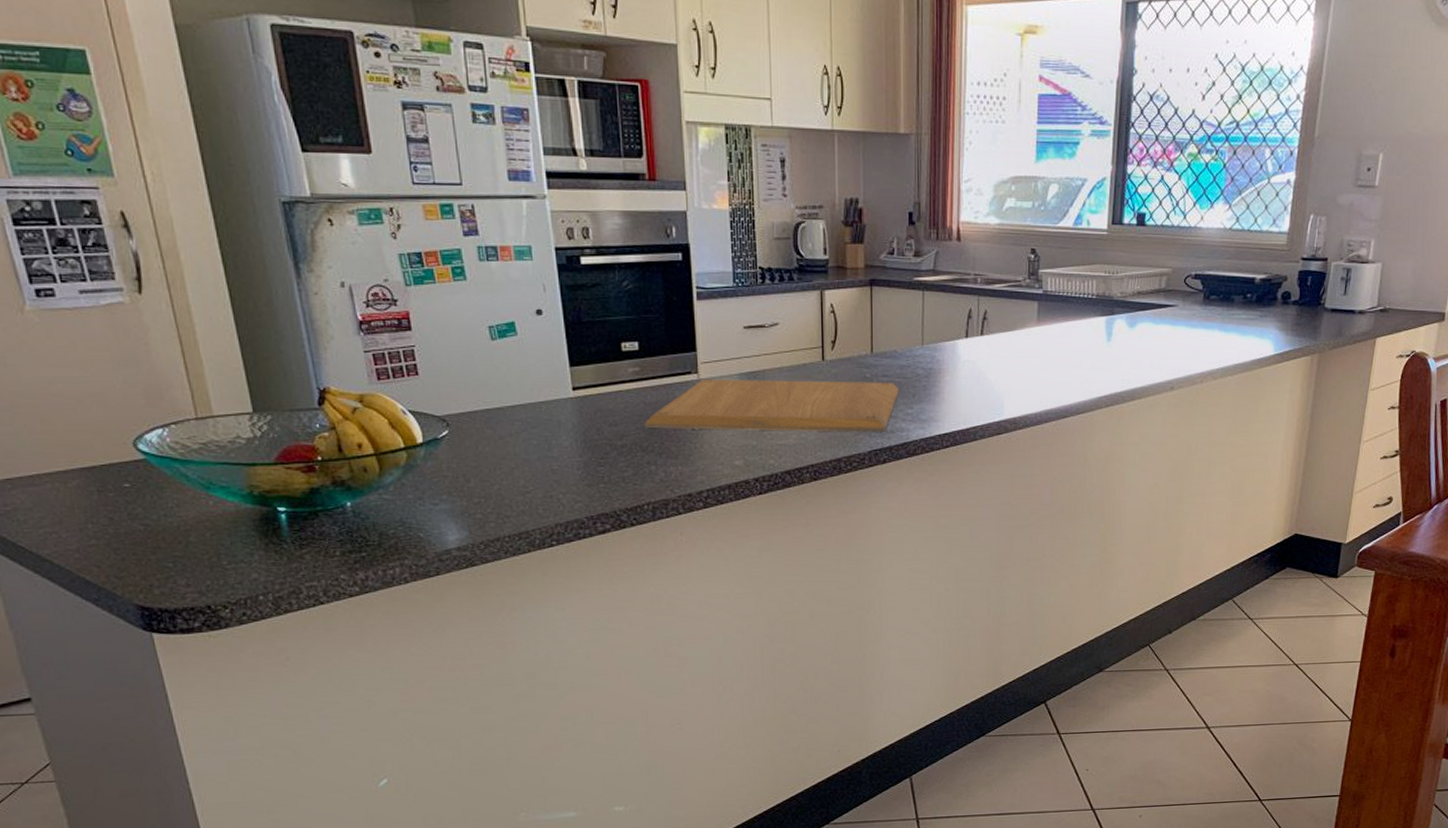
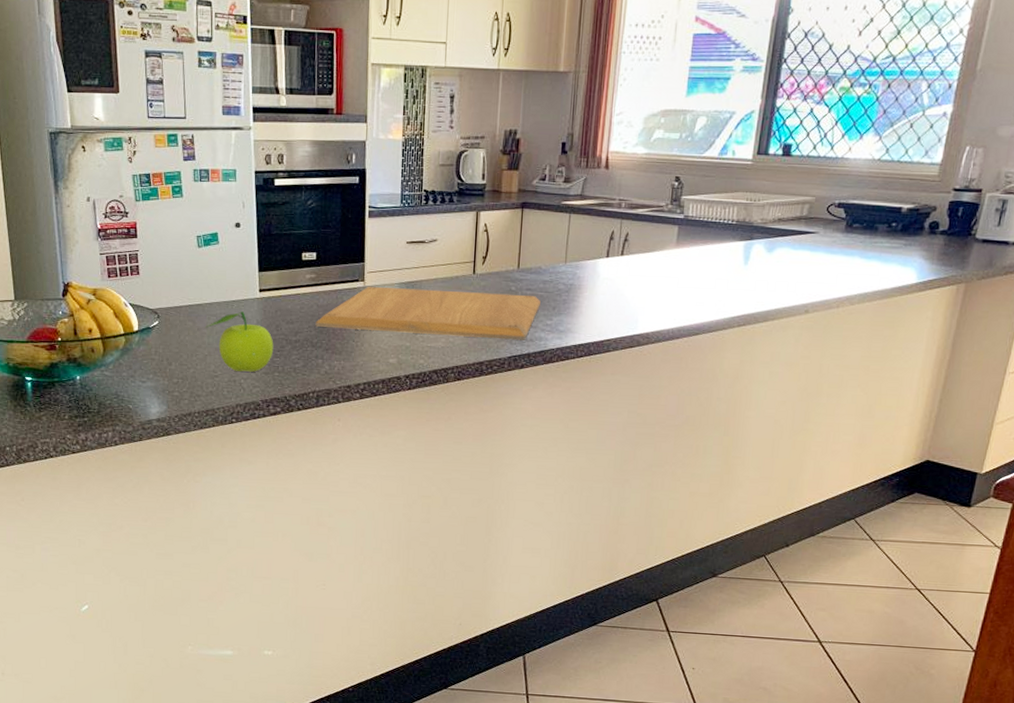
fruit: none [509,414,596,485] -> present [205,311,274,372]

